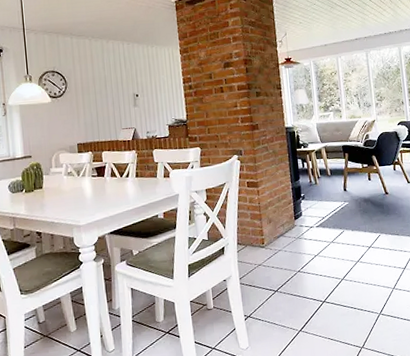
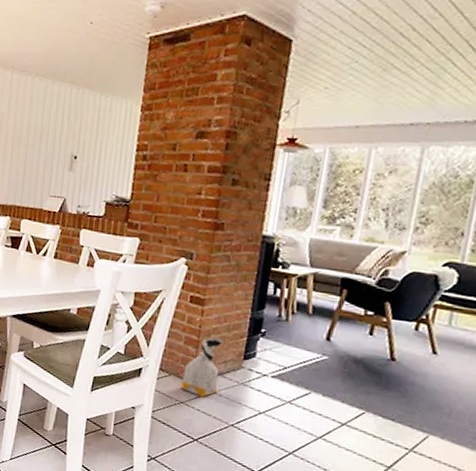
bag: none [255,208,283,257] -> present [180,337,224,398]

